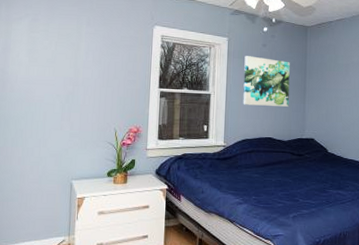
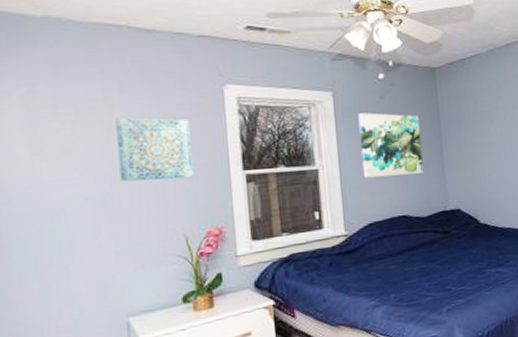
wall art: none [79,43,128,89] -> present [116,118,194,182]

